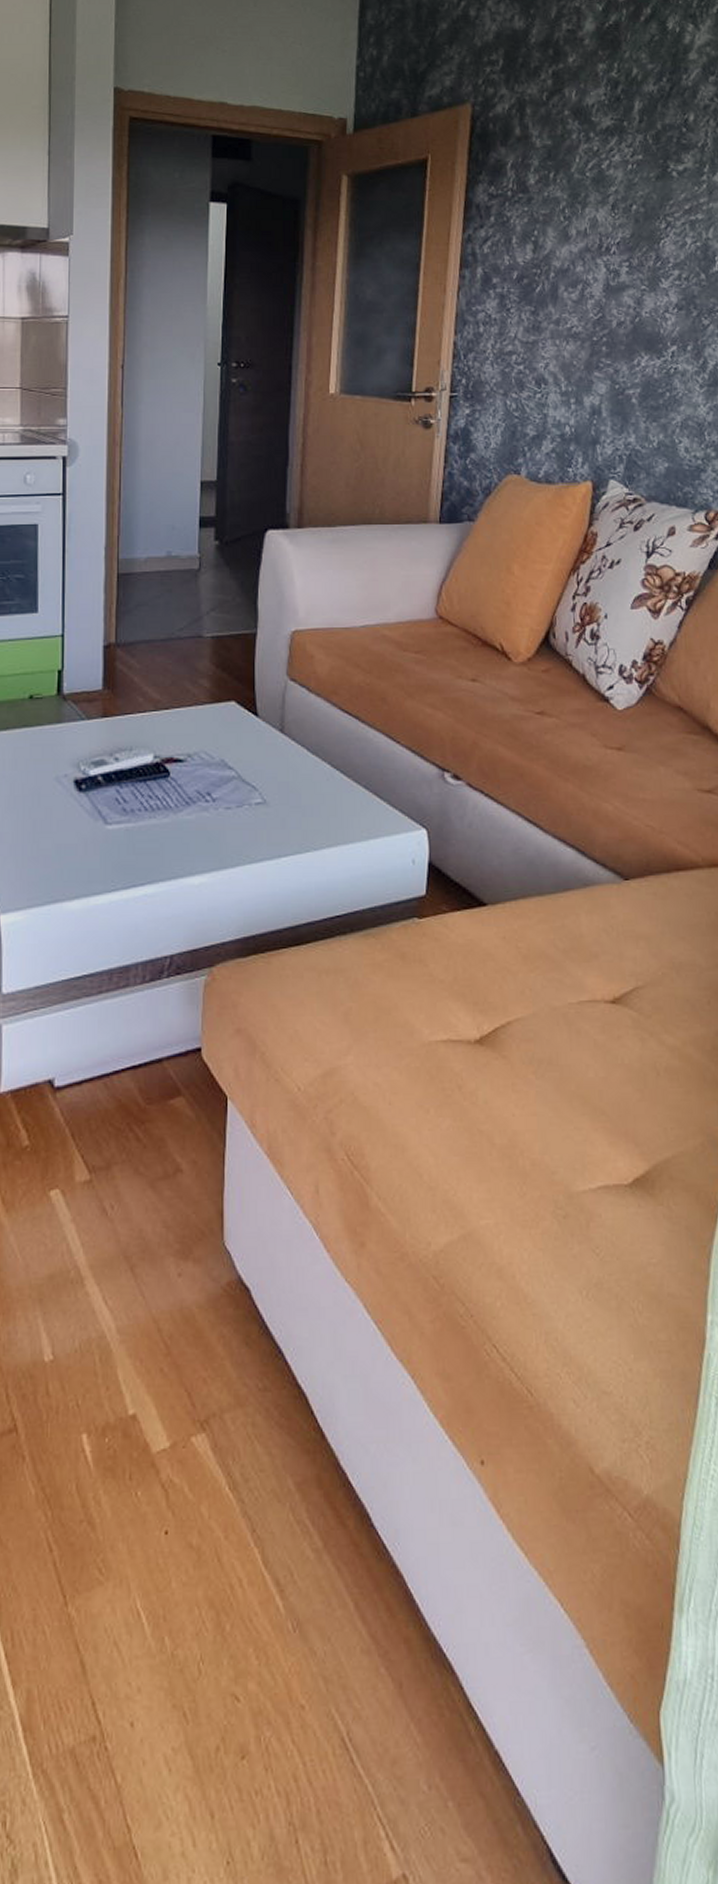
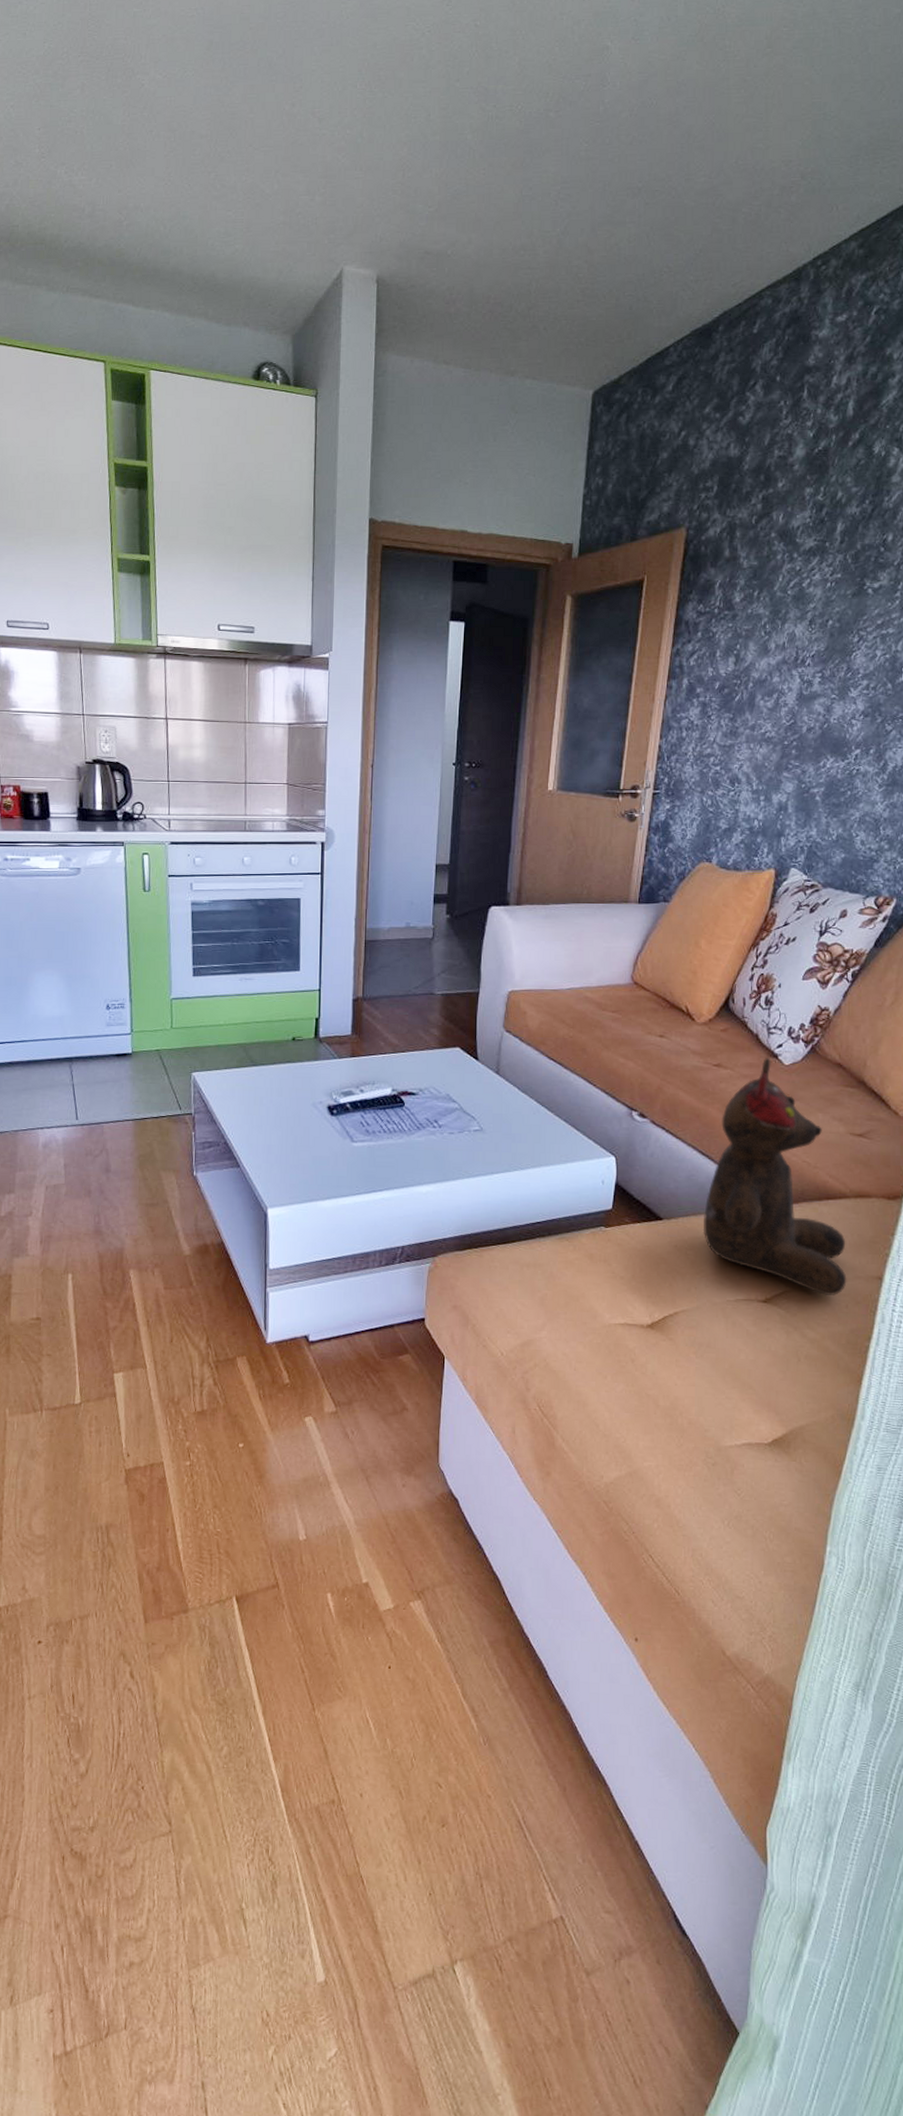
teddy bear: none [534,702,707,991] -> present [702,1058,847,1296]

